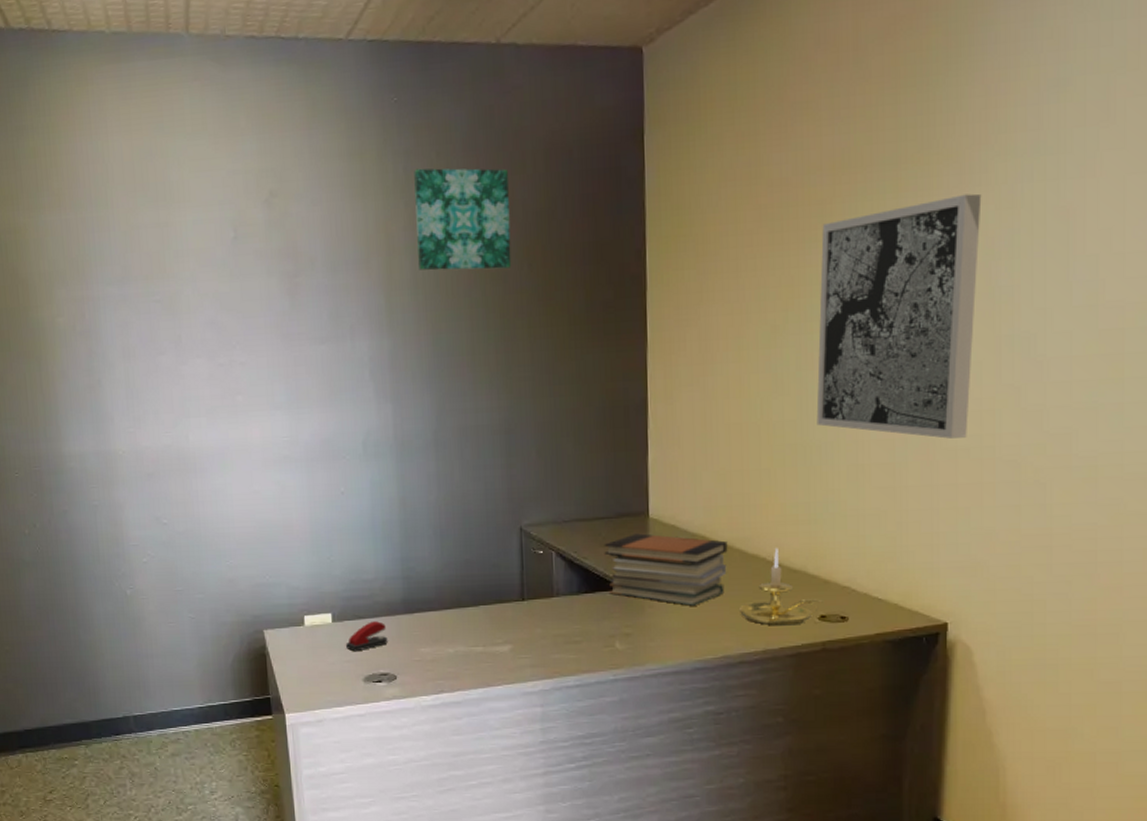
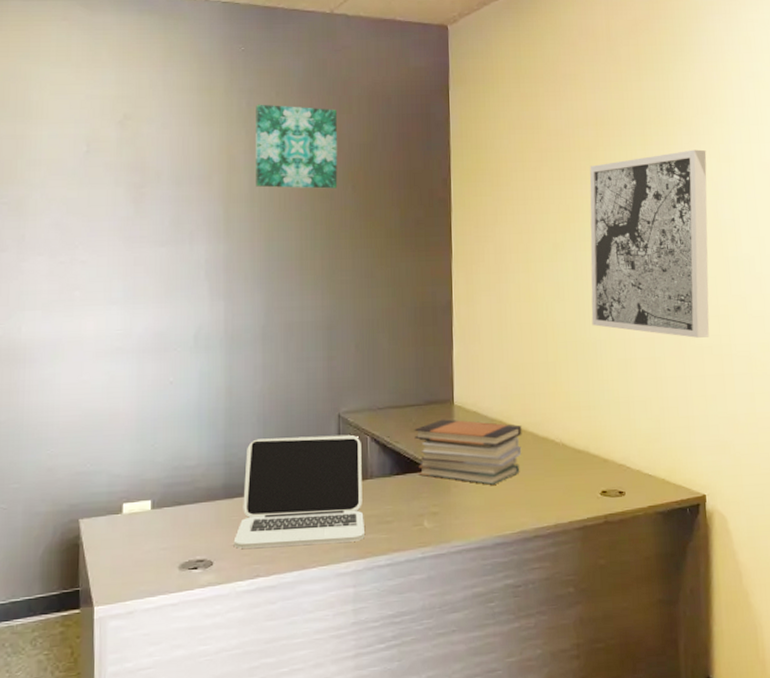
stapler: present [346,621,388,652] -> none [164,507,206,539]
laptop: none [416,549,551,664] -> present [233,434,364,549]
candle holder: present [740,548,823,626] -> none [533,431,604,502]

